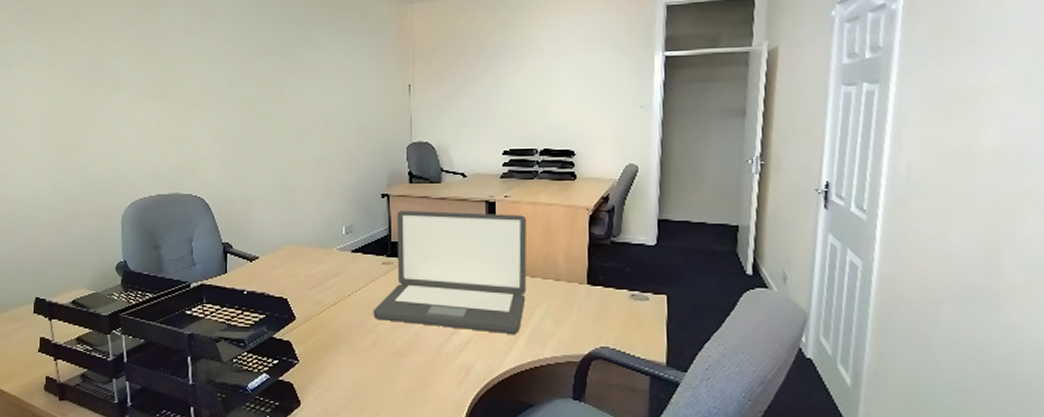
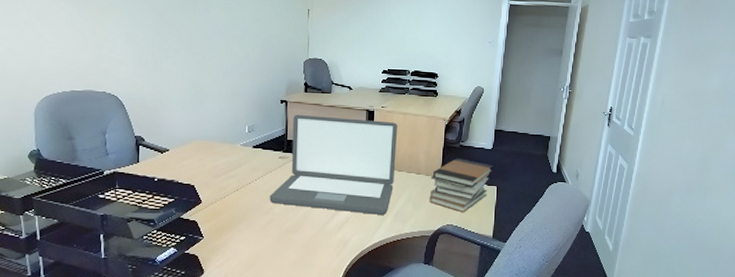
book stack: none [574,259,660,331] -> present [429,158,493,213]

